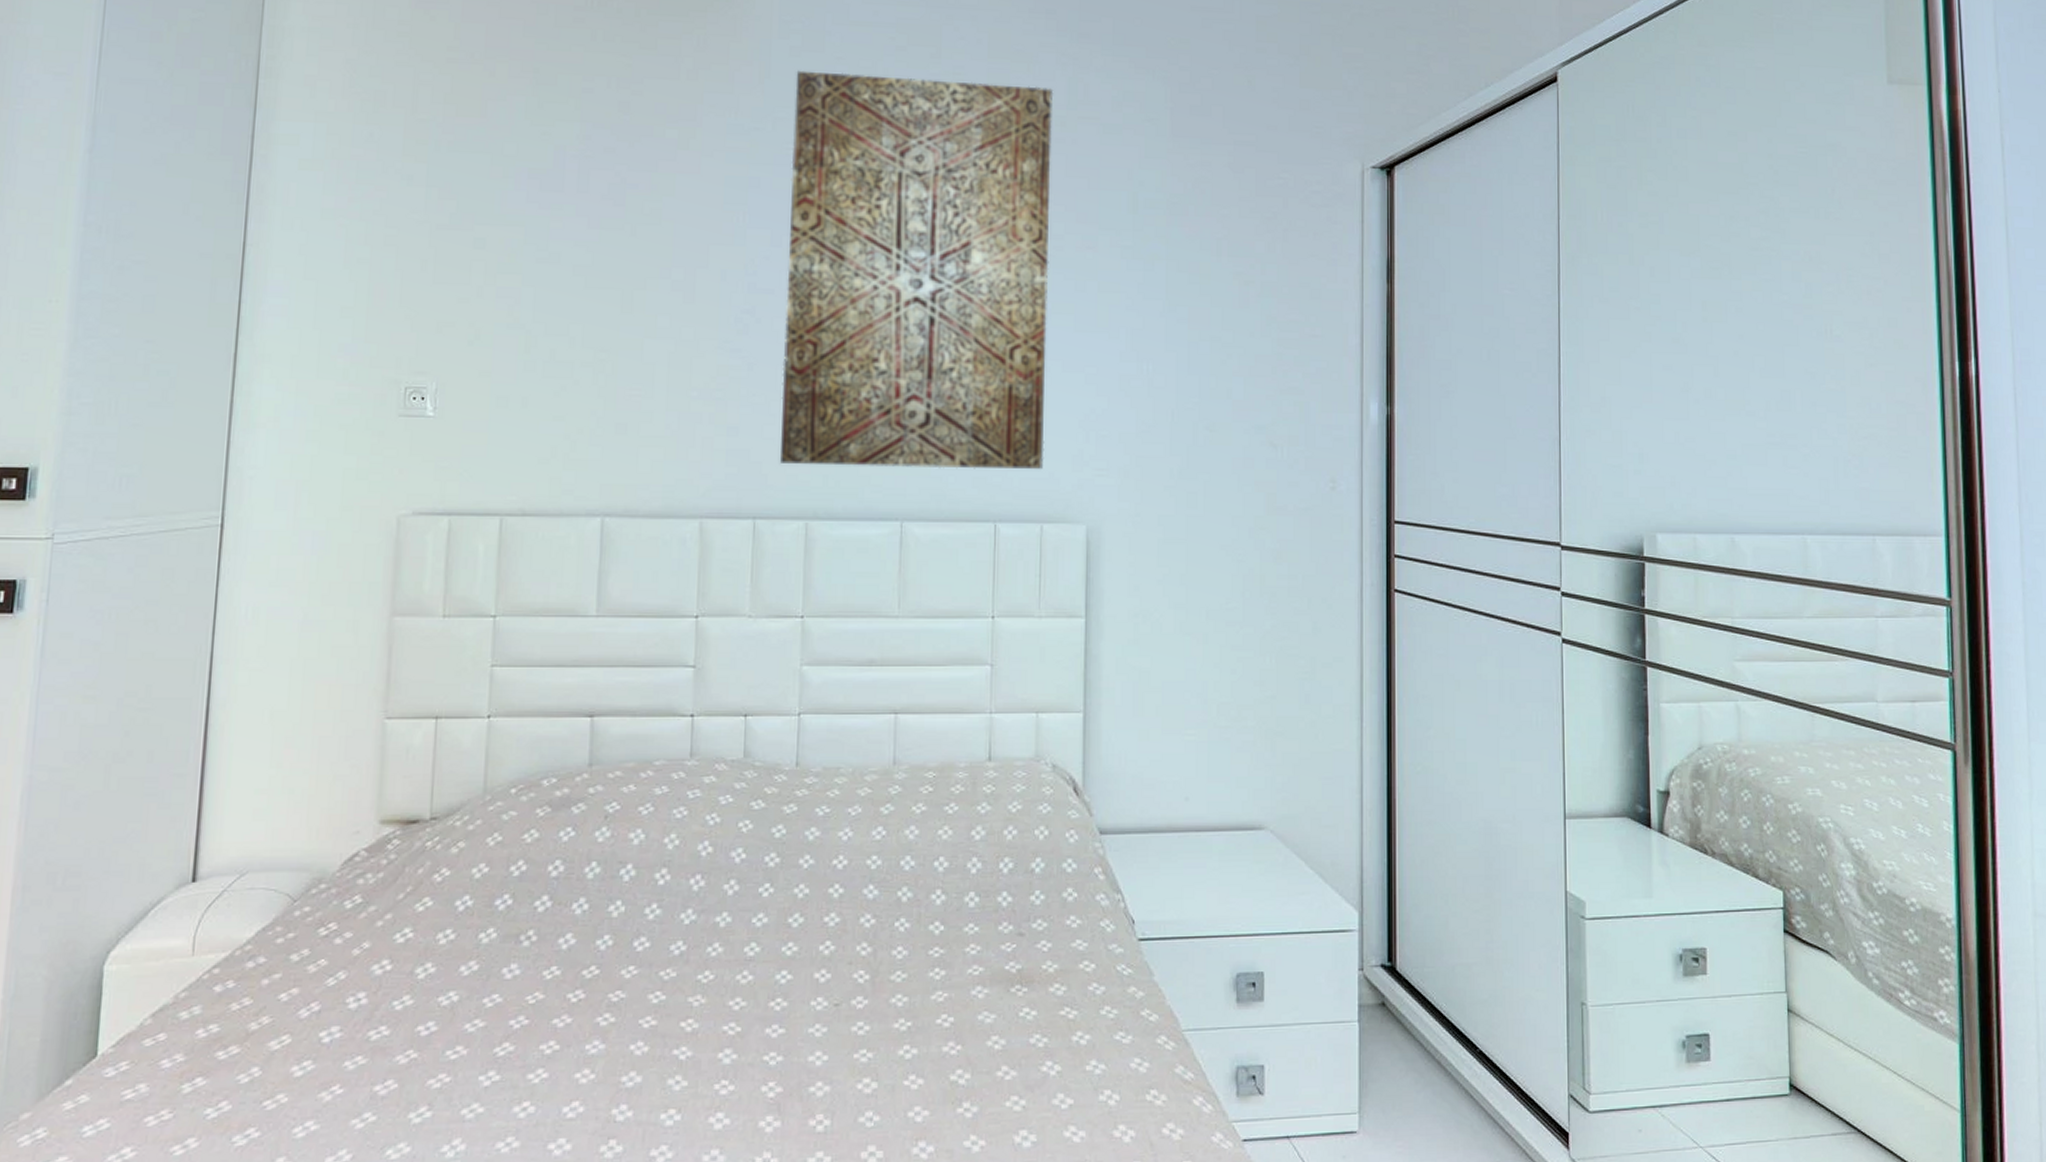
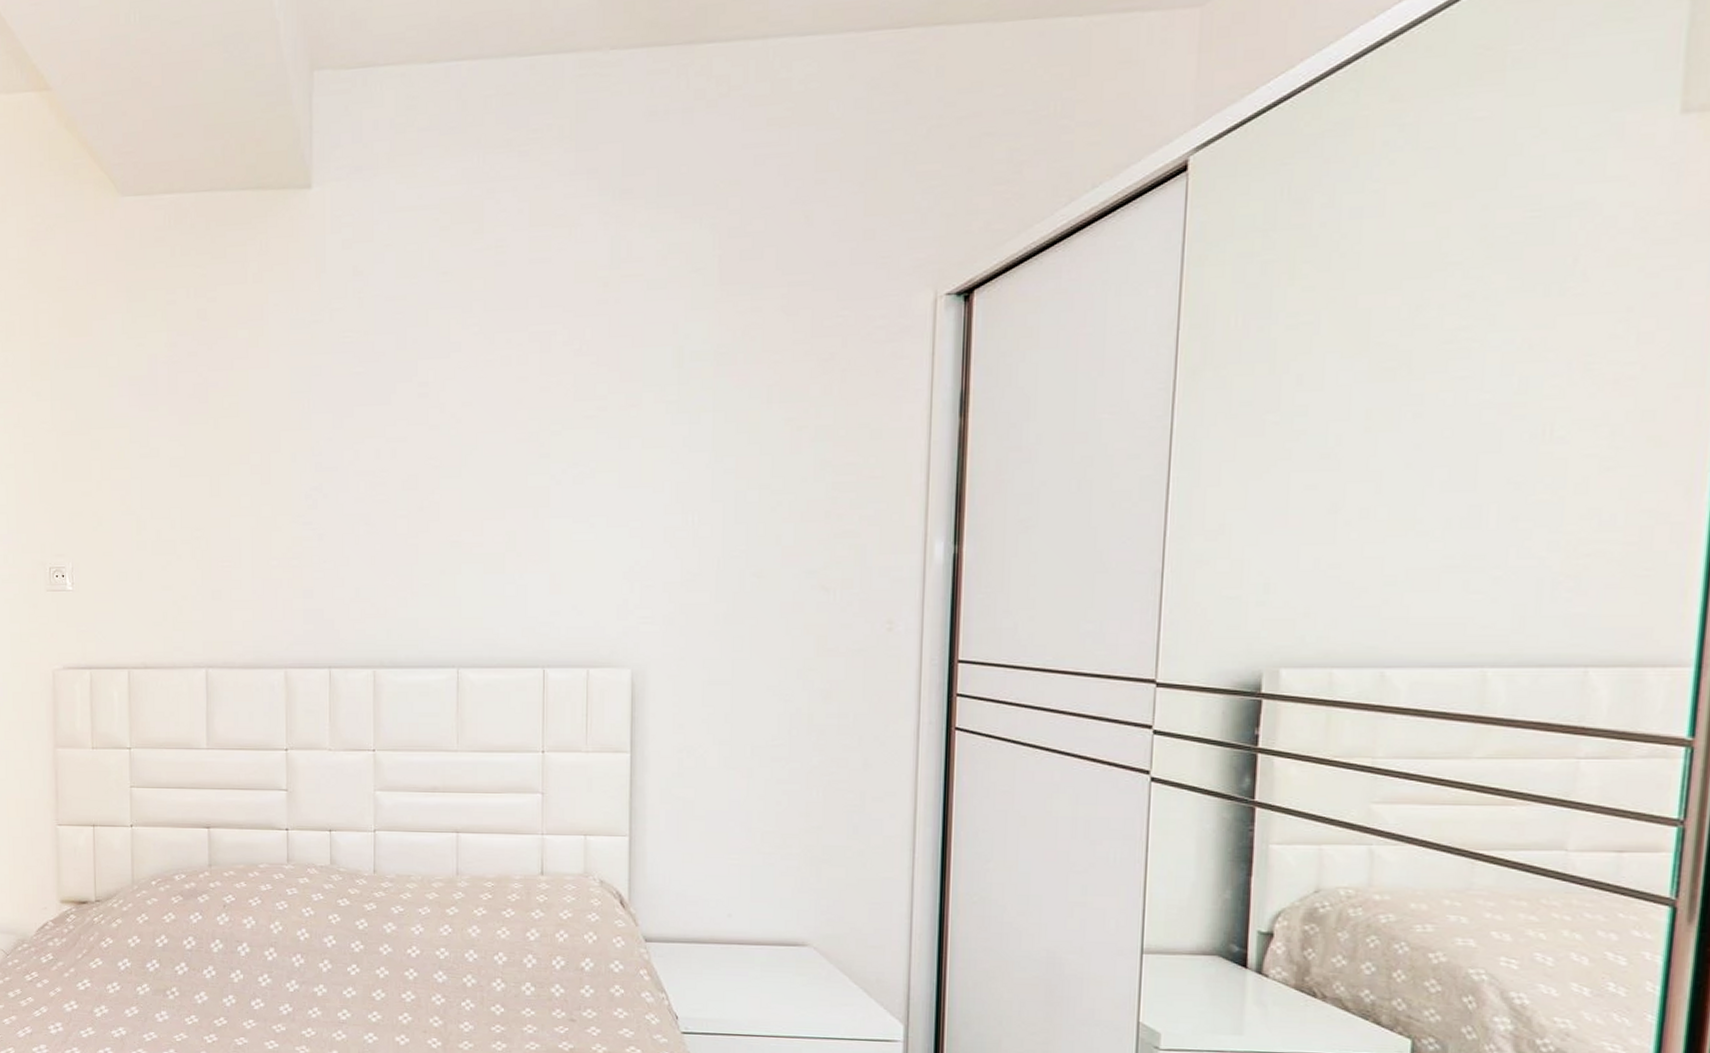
wall art: present [779,70,1054,469] -> none [348,249,596,621]

